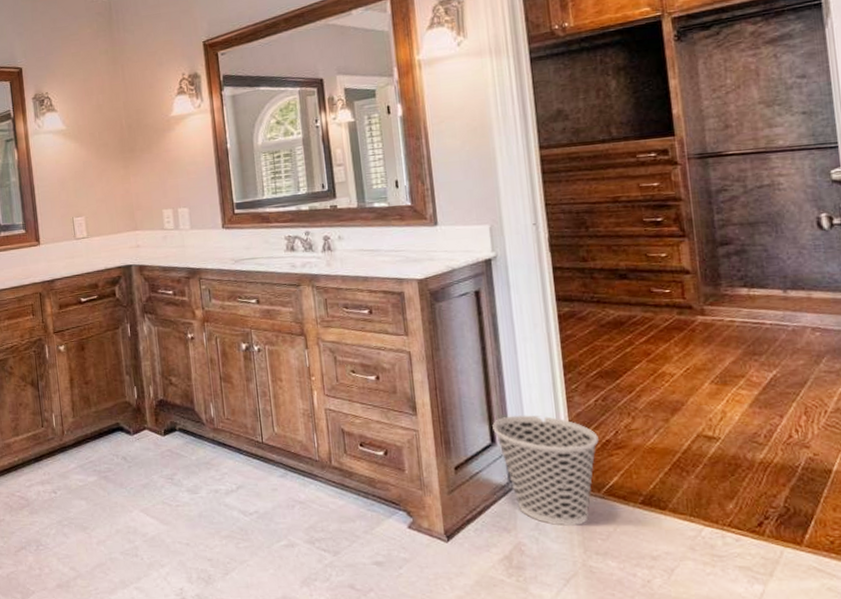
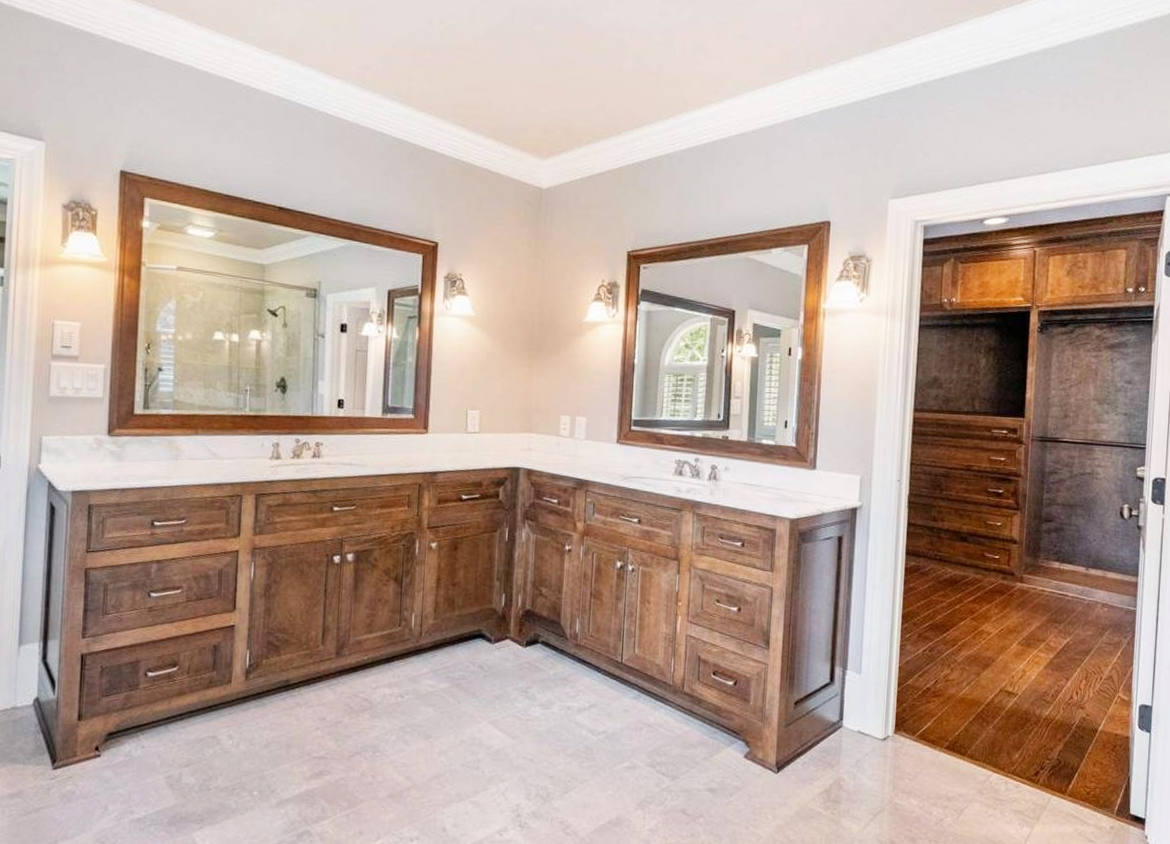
wastebasket: present [492,414,599,526] -> none [833,658,921,765]

